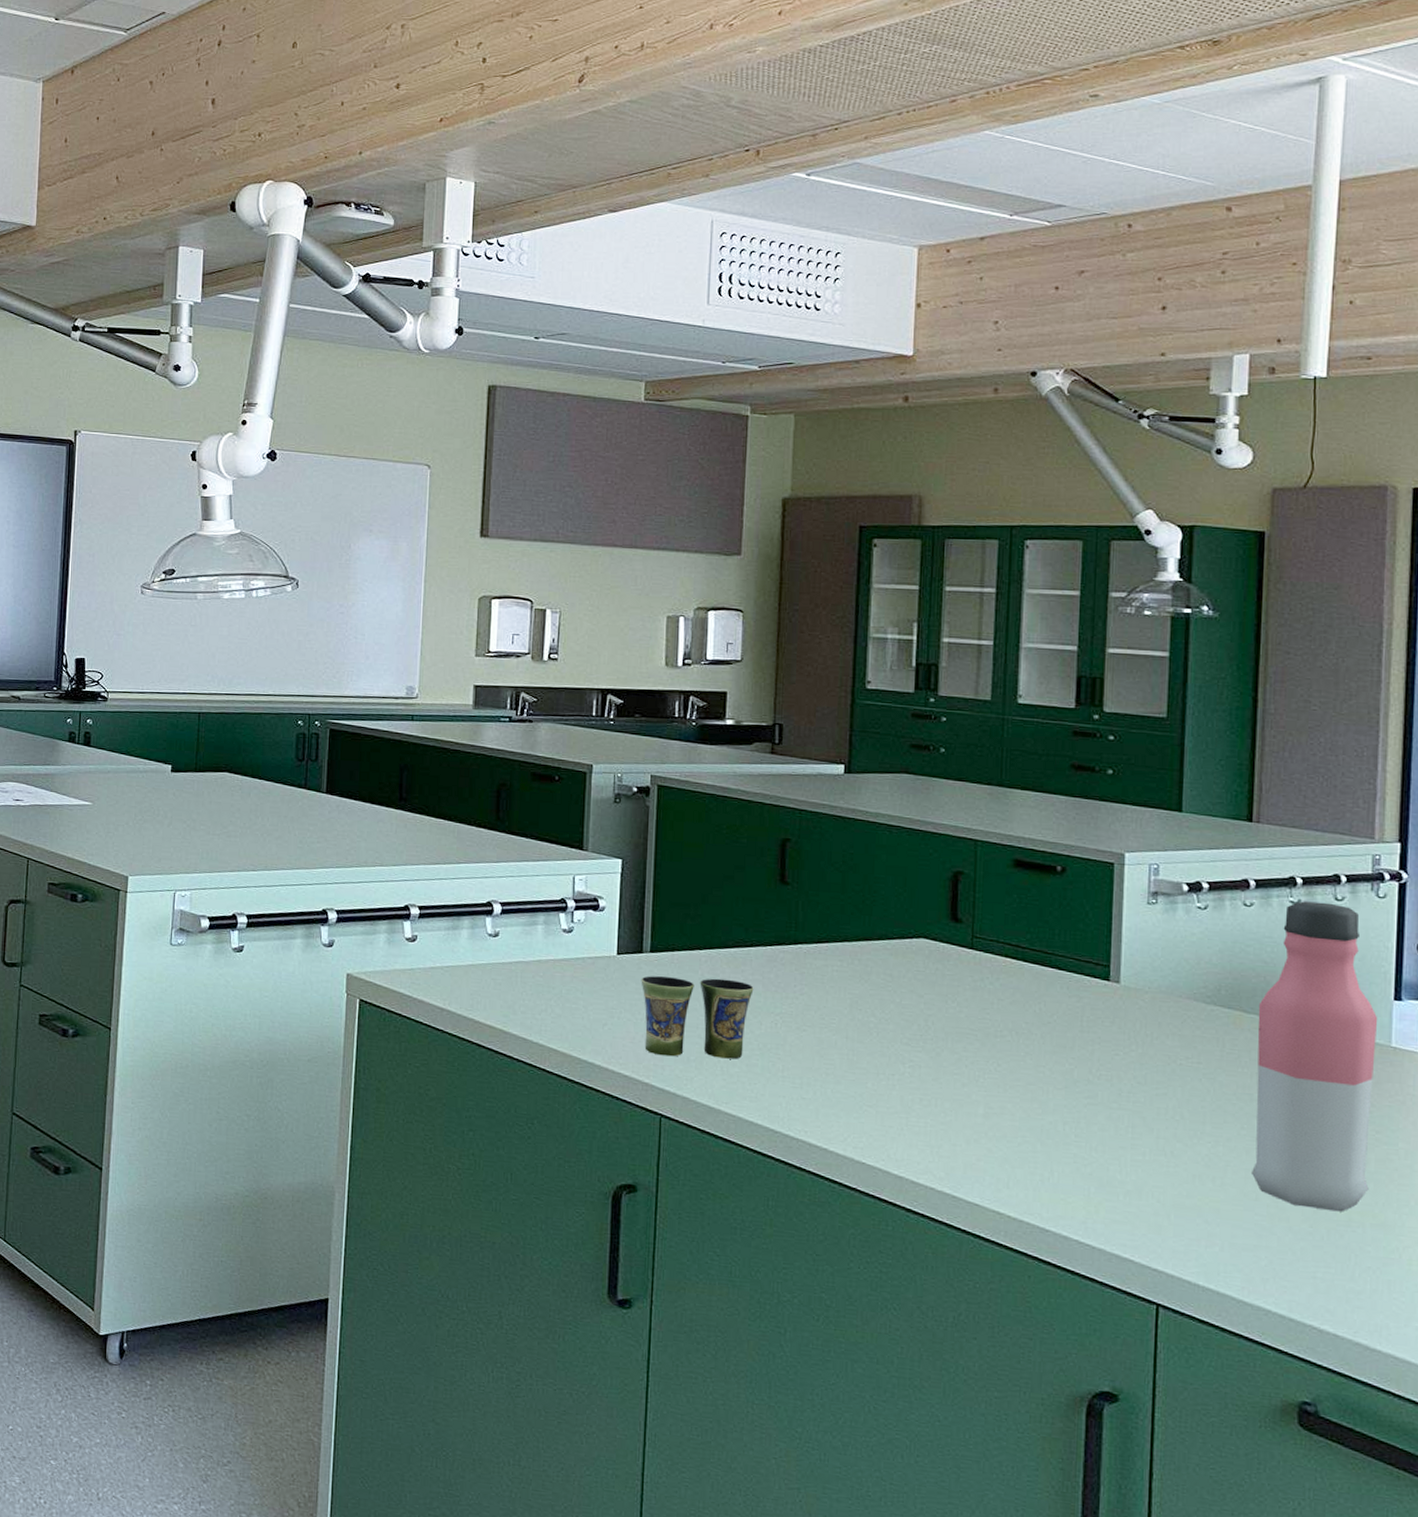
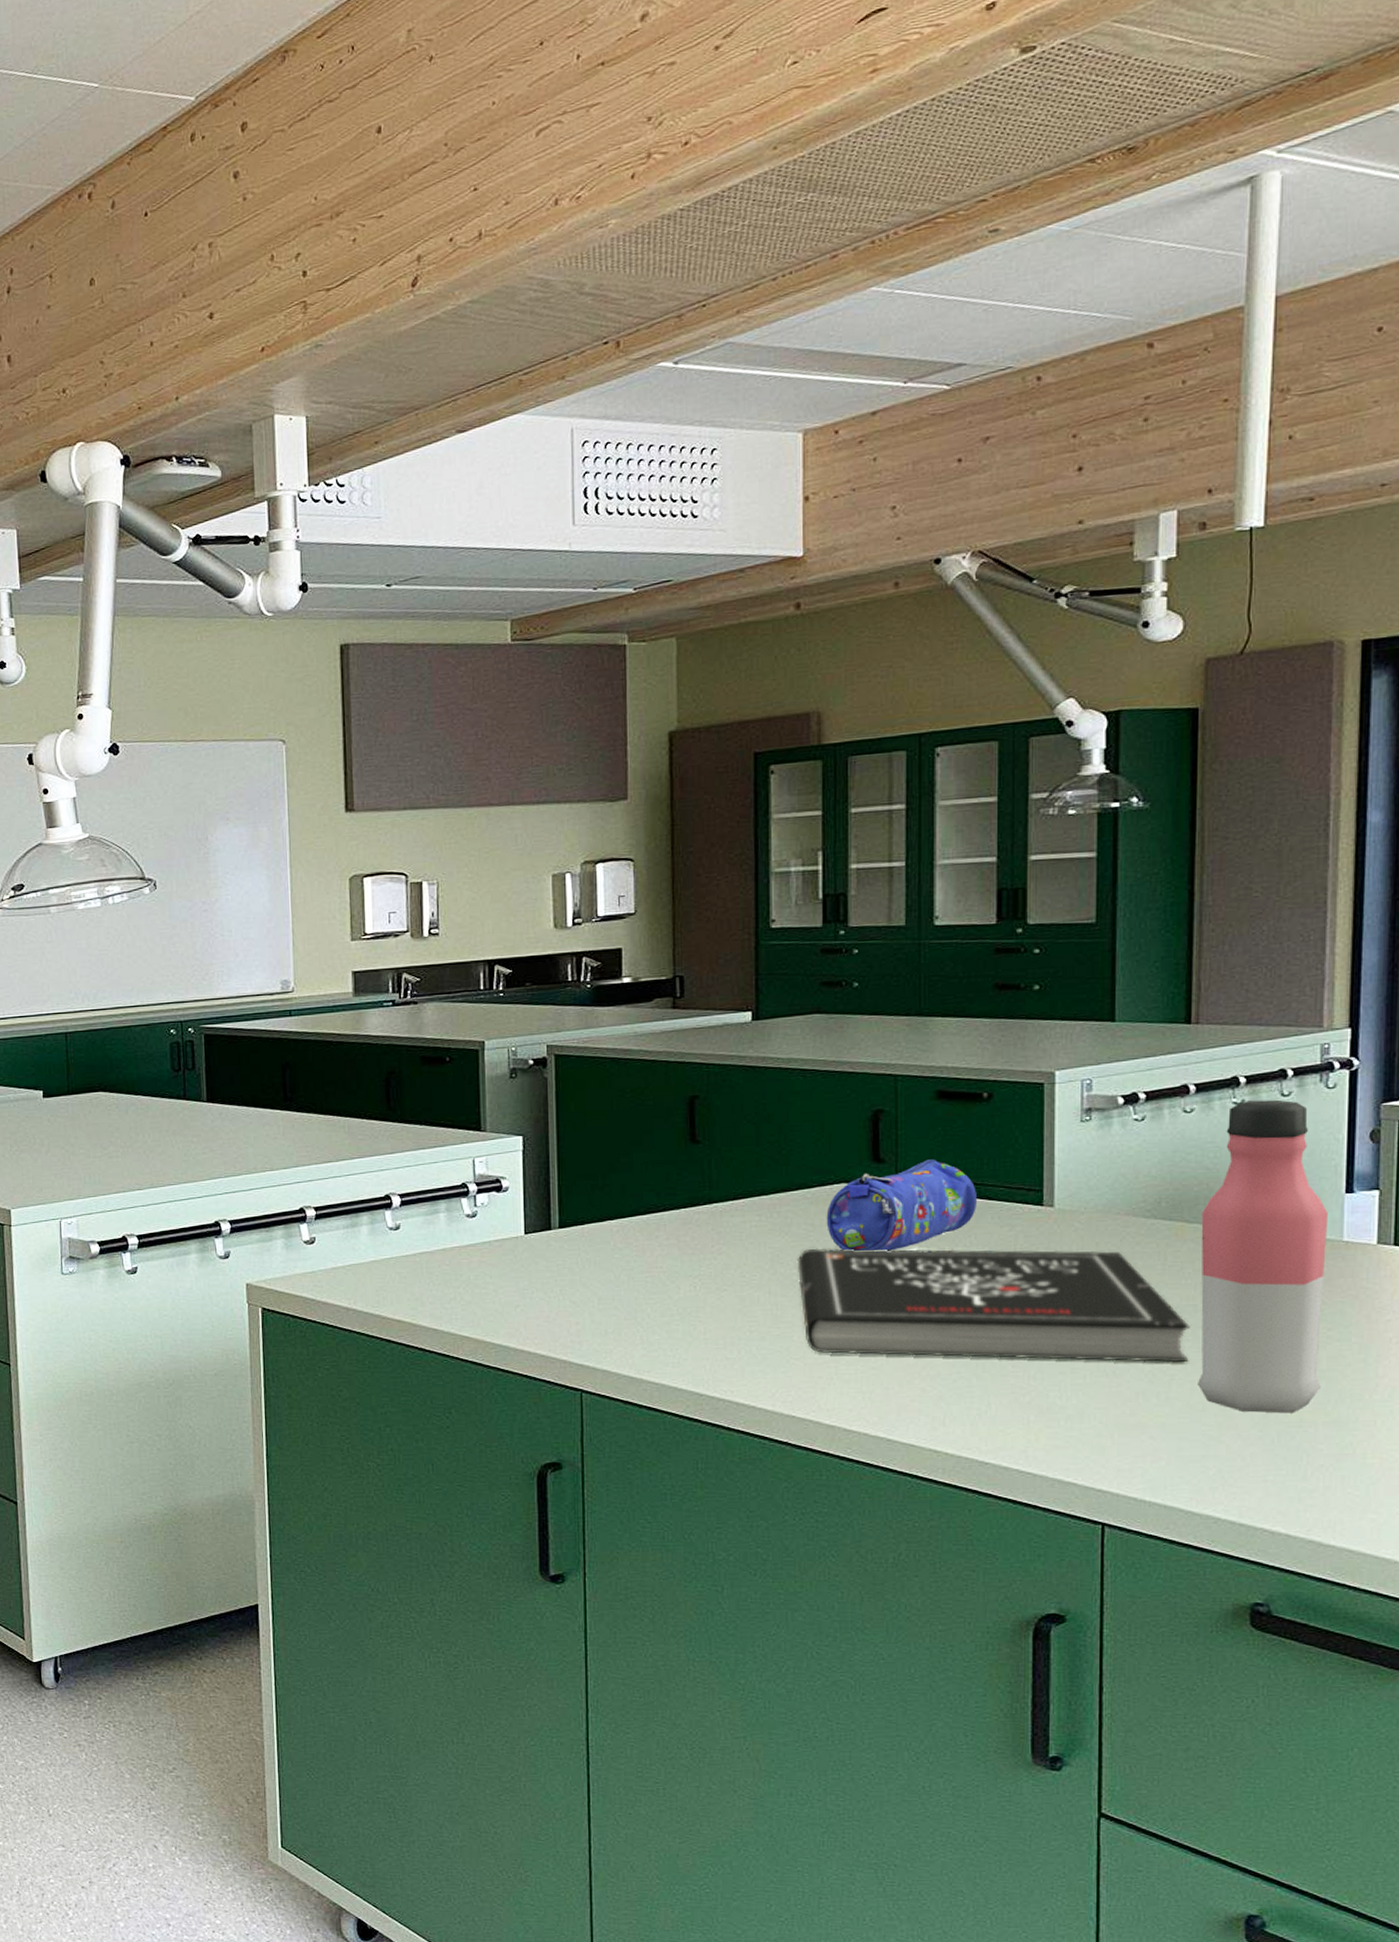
cup: present [641,976,754,1059] -> none [551,1247,670,1332]
book: none [874,998,1245,1150] -> present [797,1248,1190,1363]
pencil case: none [904,924,1047,1009] -> present [826,1159,977,1251]

